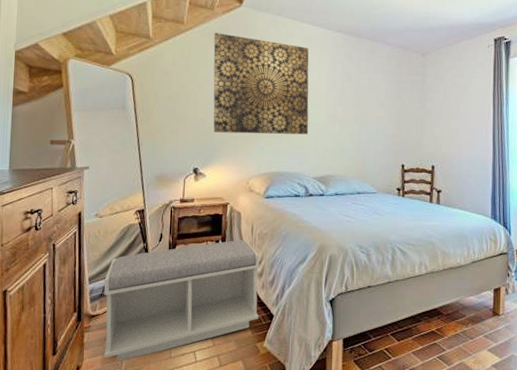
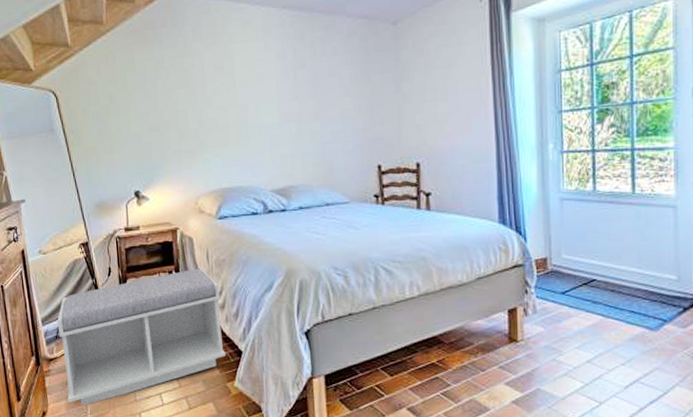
wall art: present [213,33,309,135] -> none [138,29,261,148]

